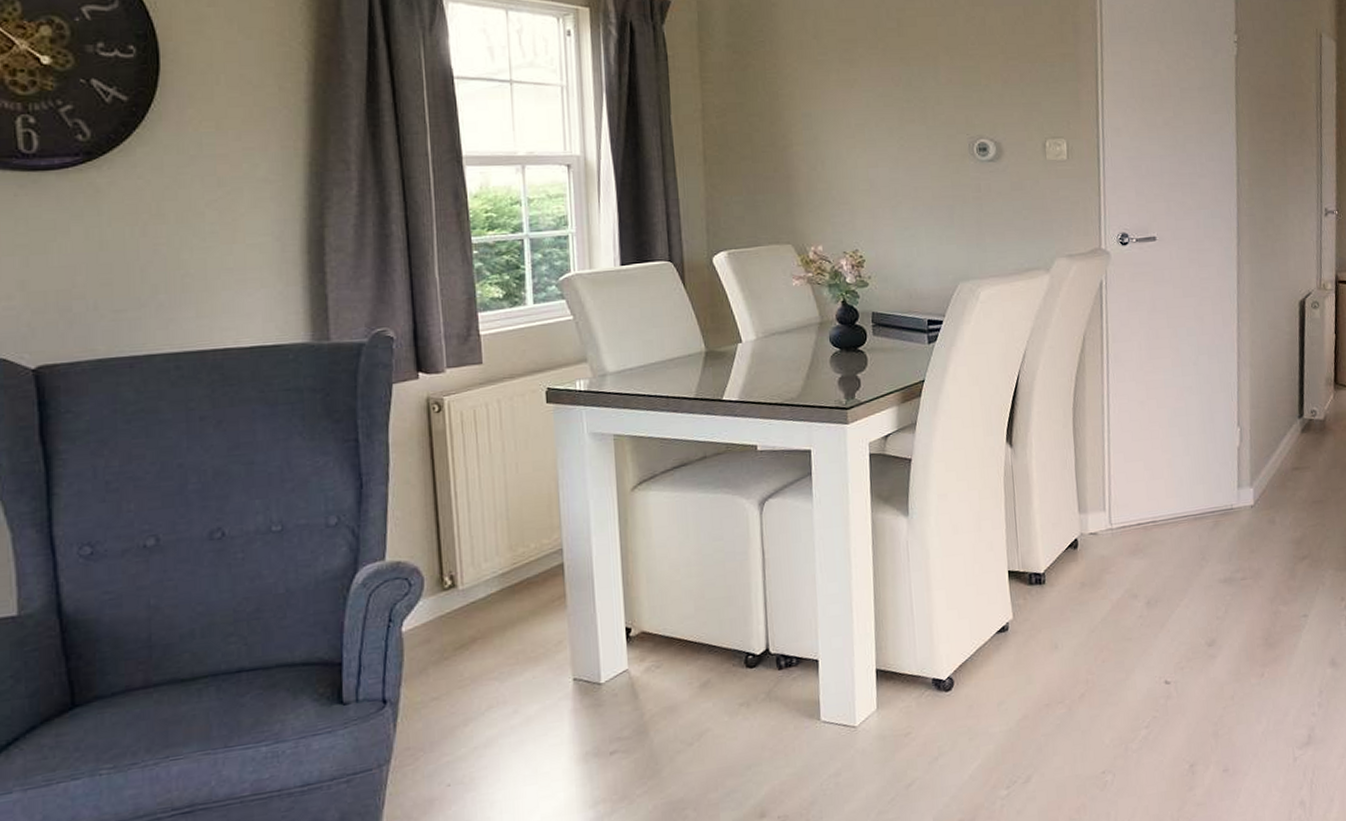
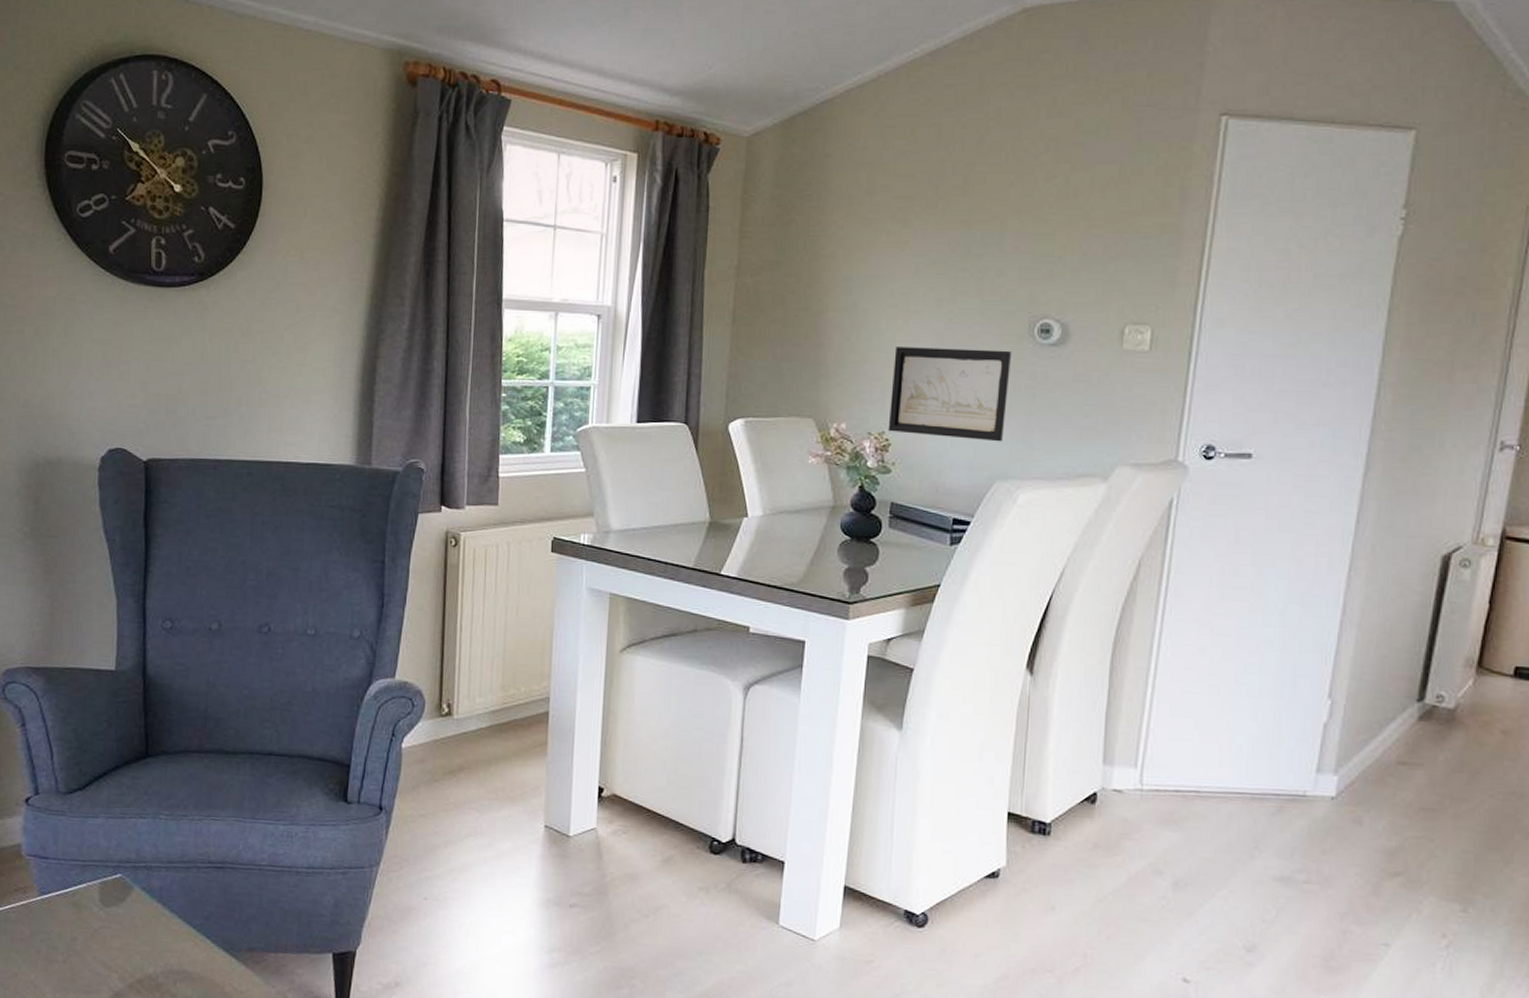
wall art: none [857,168,961,249] -> present [888,347,1013,442]

